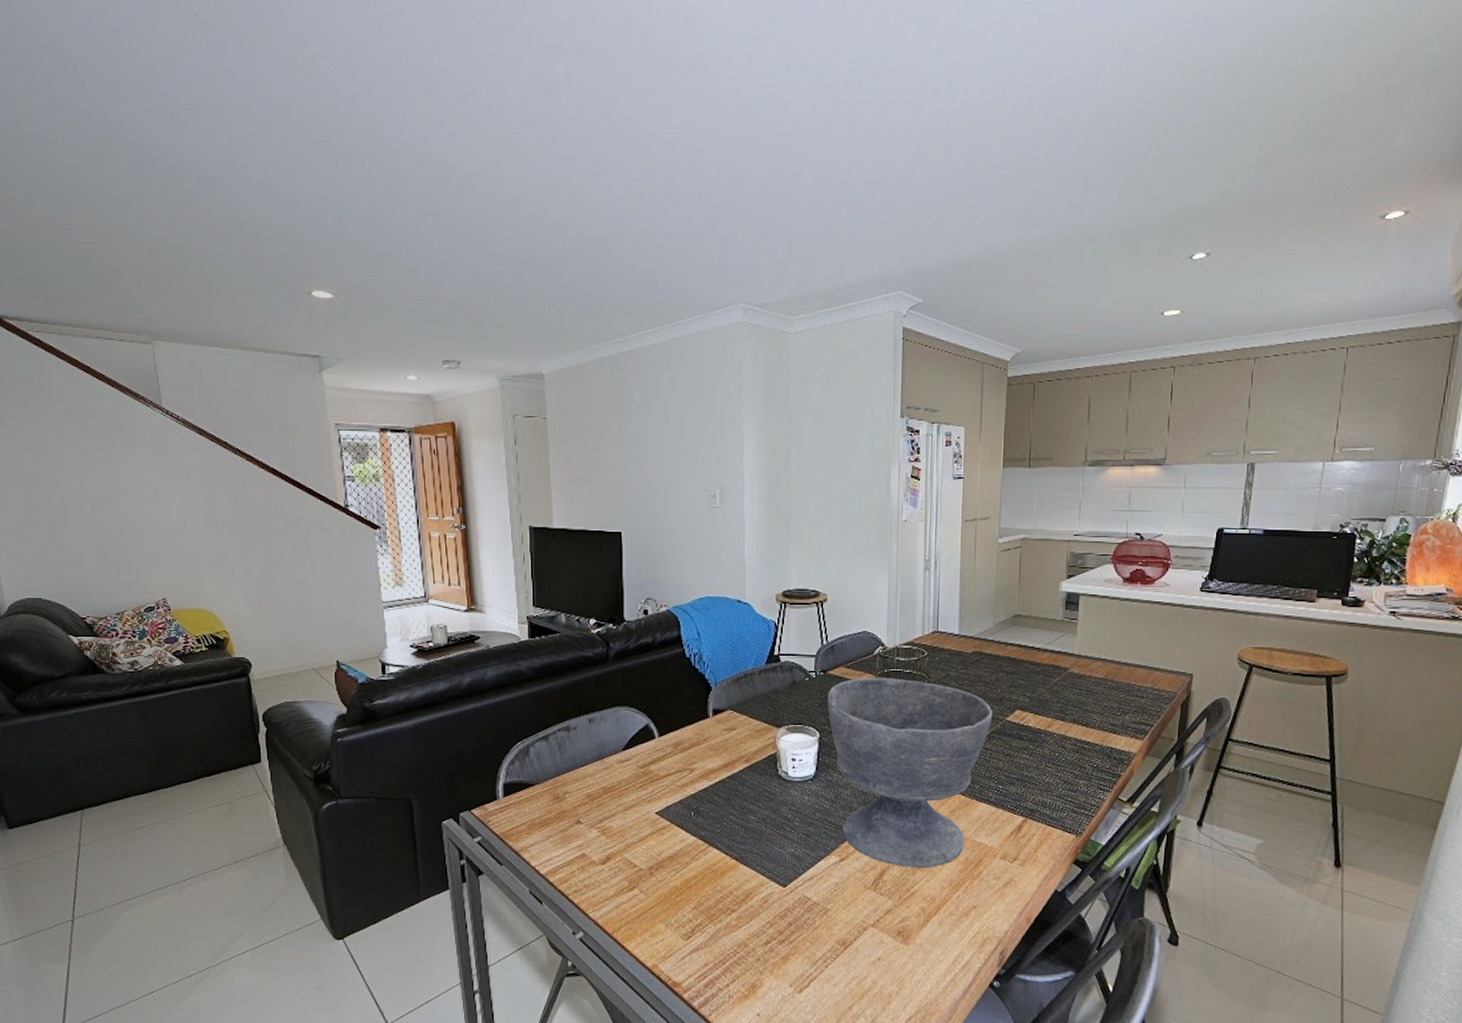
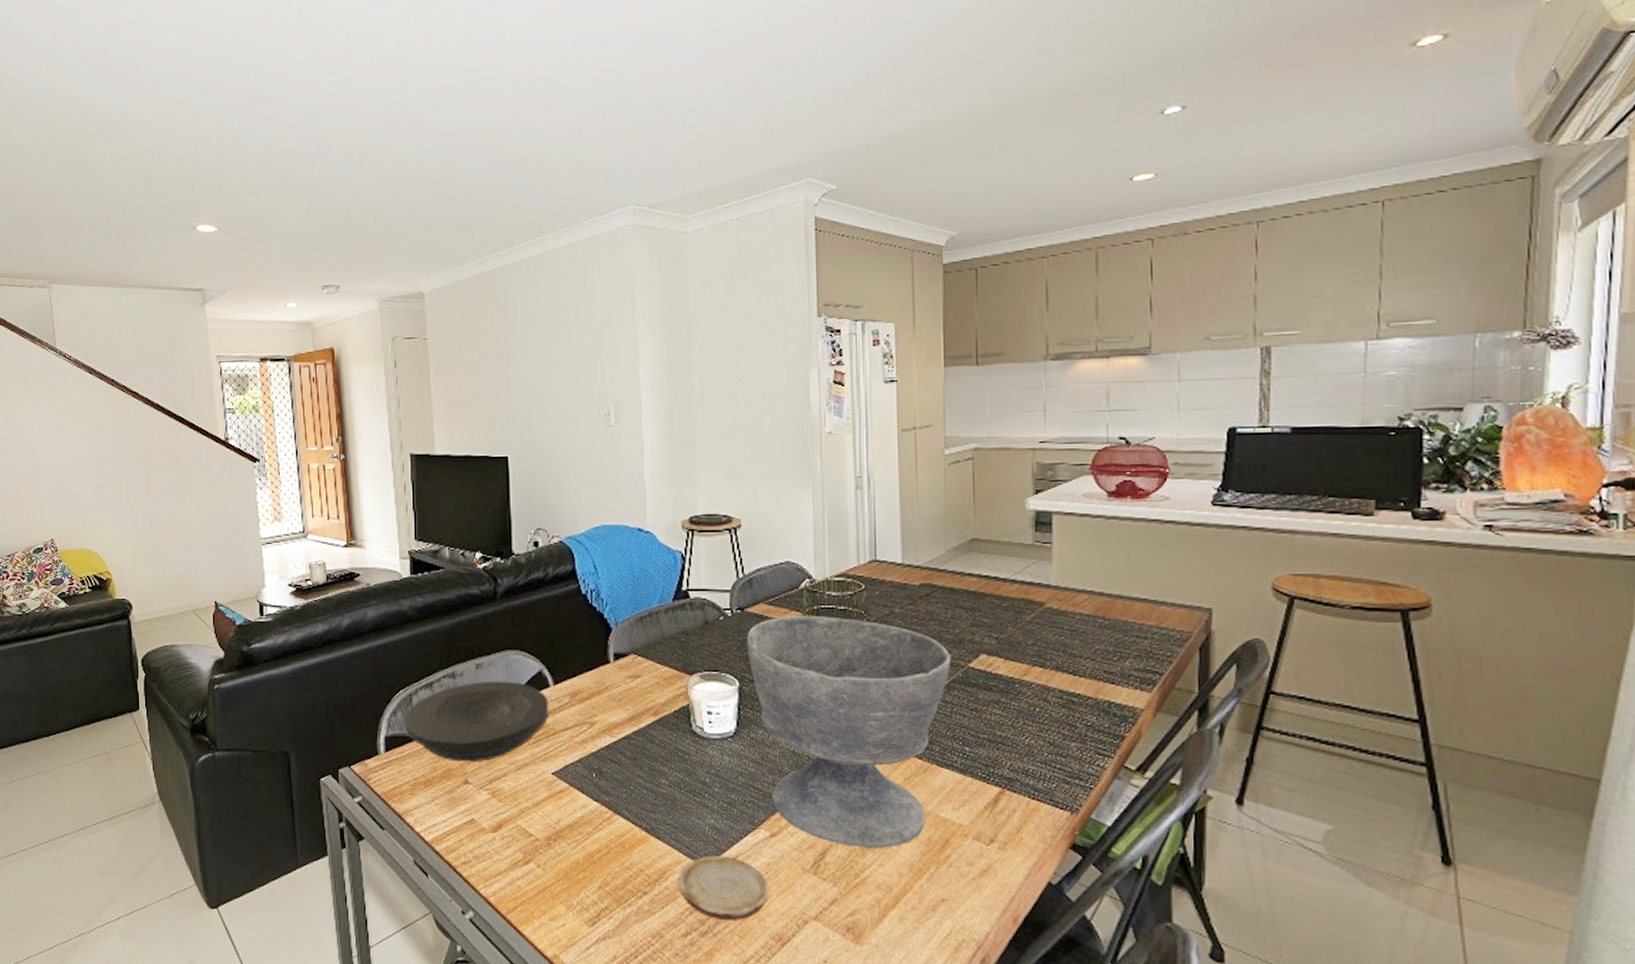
plate: none [521,733,654,805] -> present [404,680,549,762]
wood slice: none [761,878,837,931] -> present [678,855,770,921]

